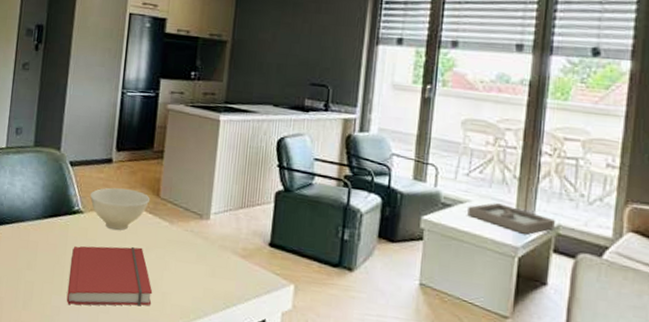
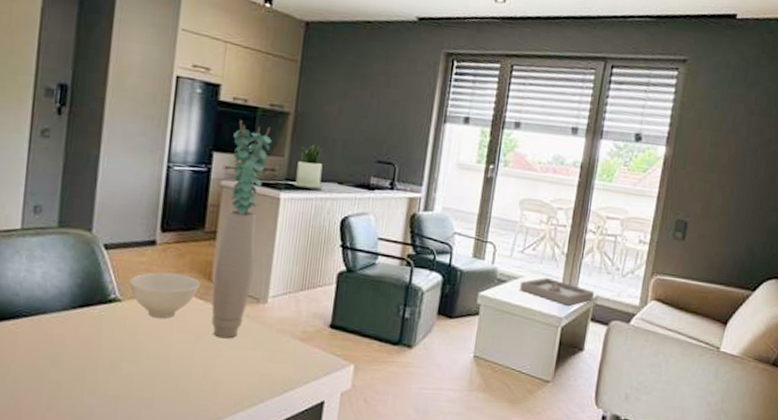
book: present [66,245,153,306] -> none [101,335,203,403]
vase: none [159,49,212,252] -> present [211,120,272,339]
planter: none [231,69,260,112] -> present [292,143,323,190]

